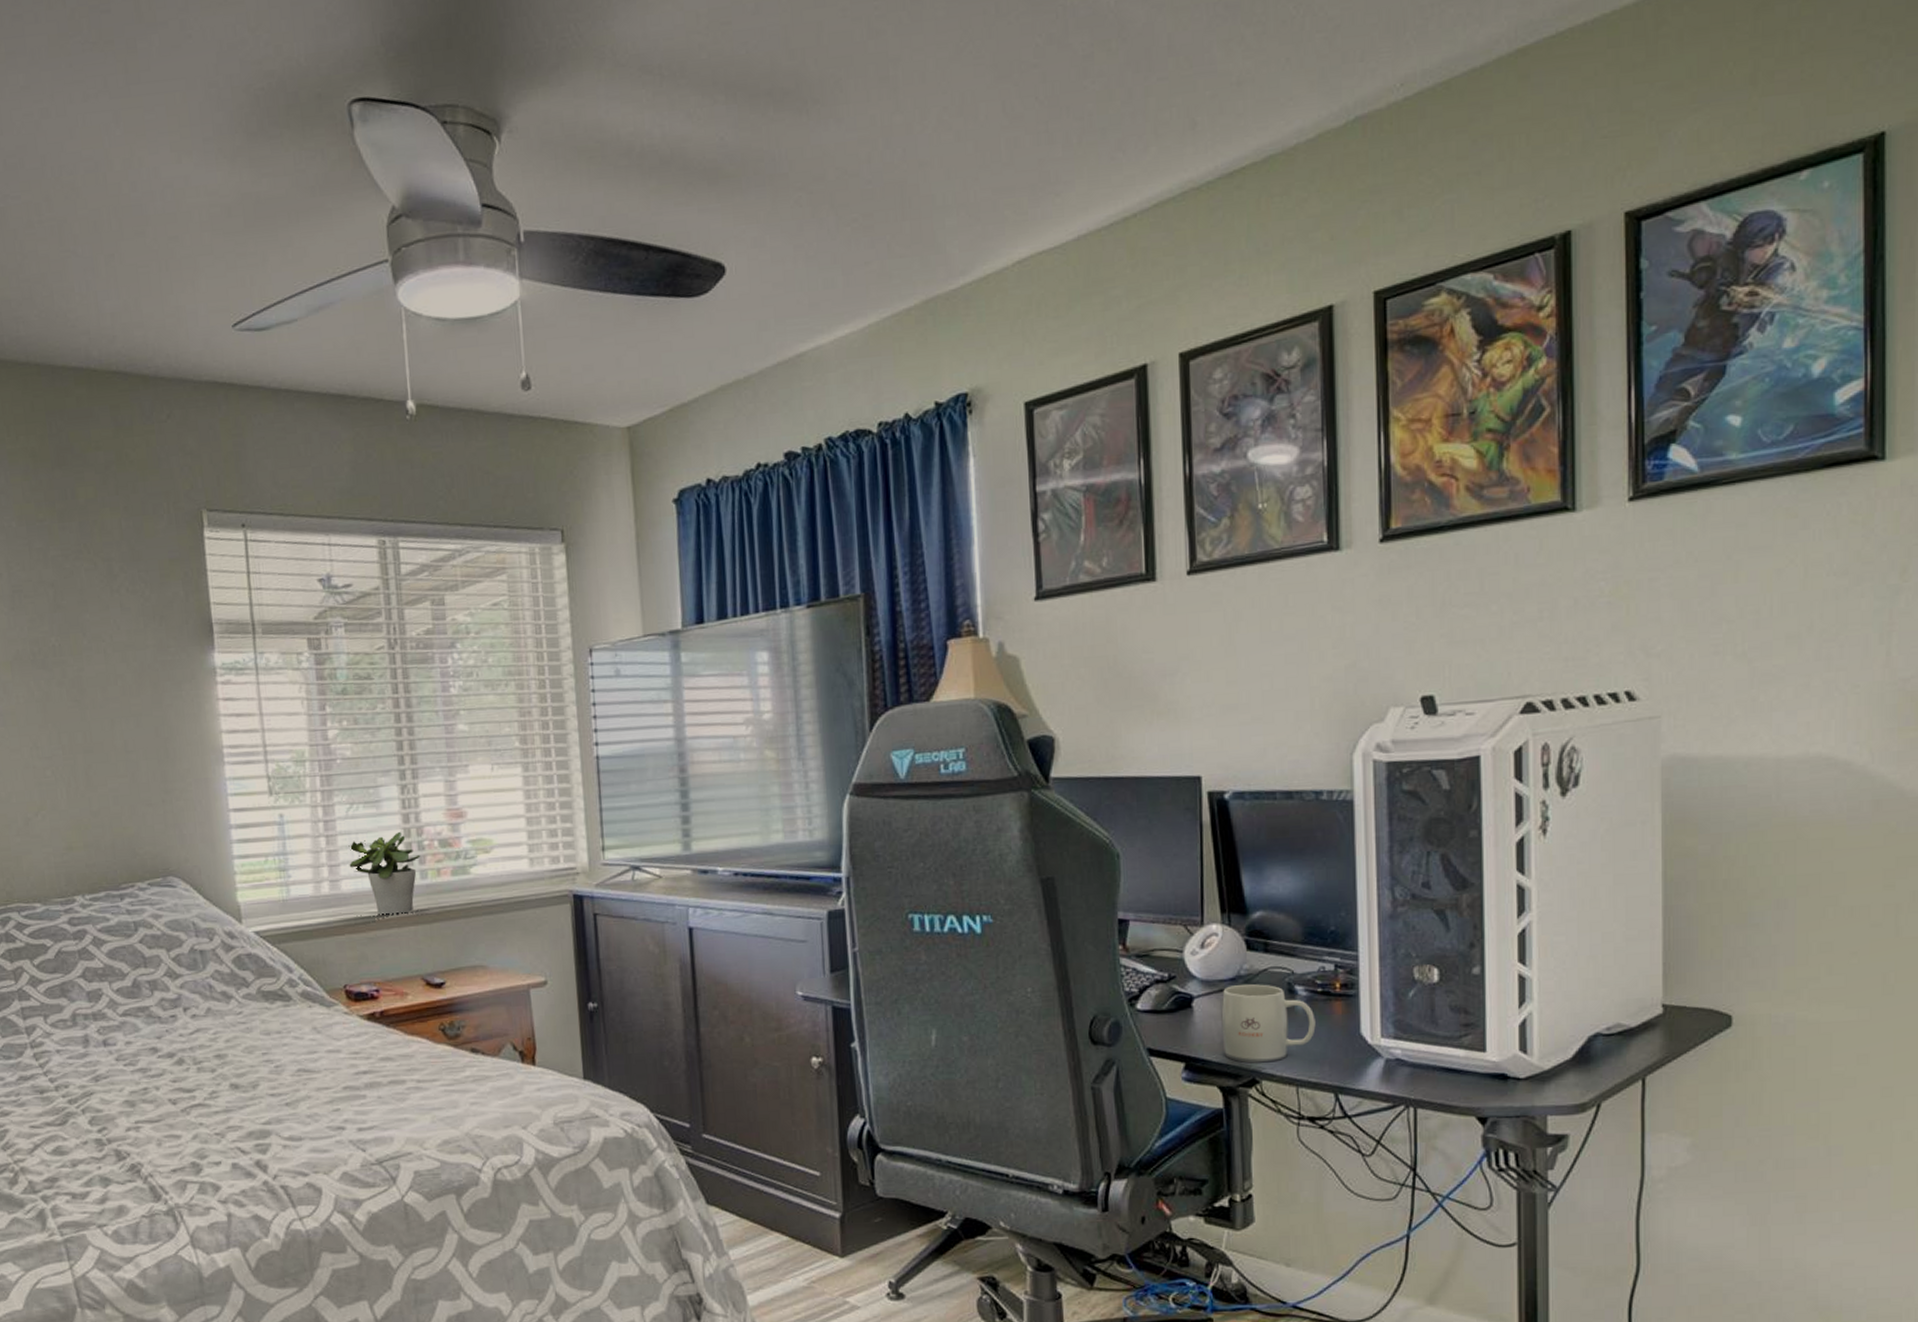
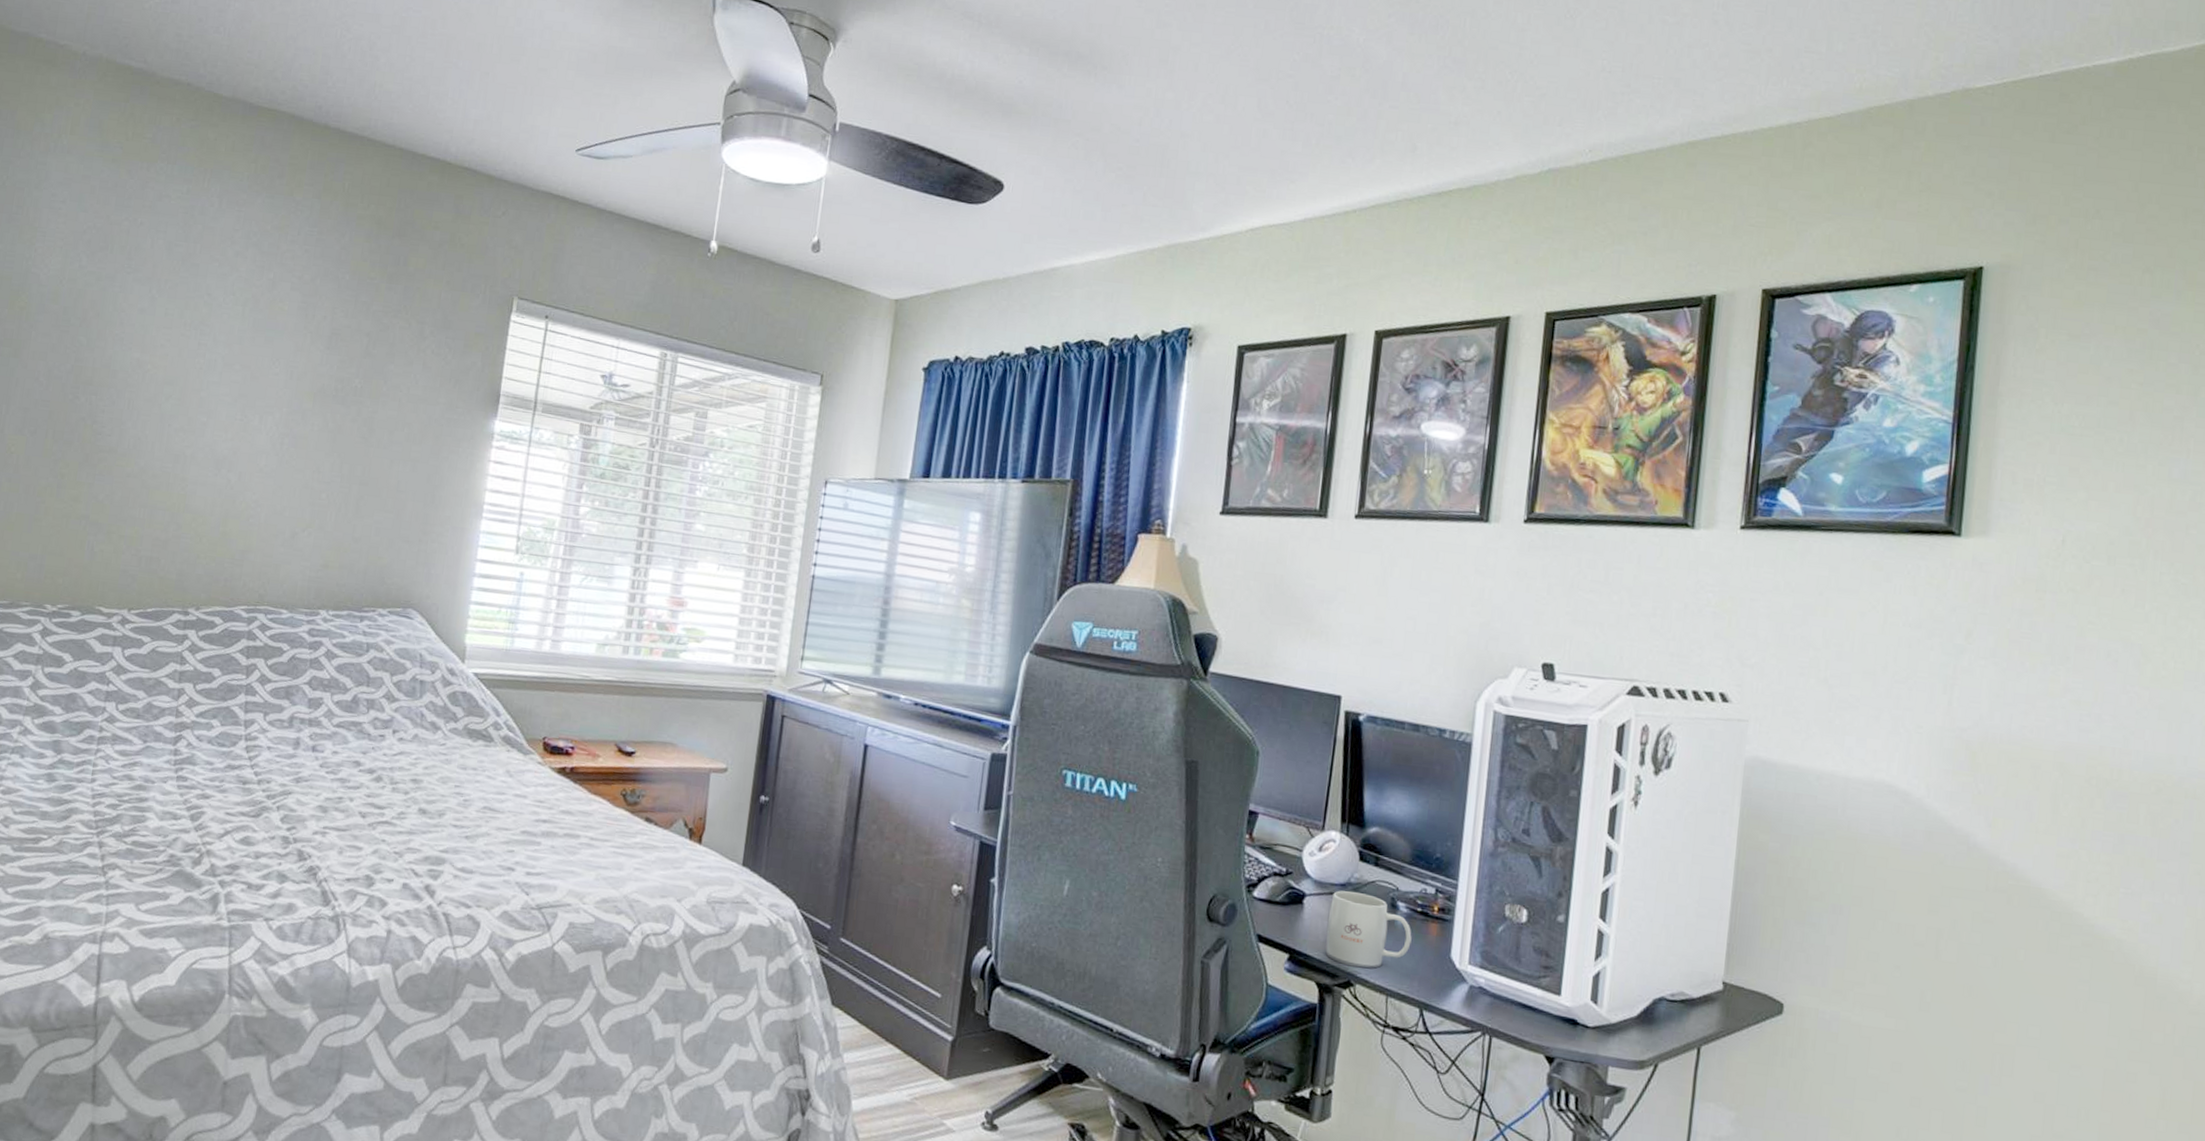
potted plant: present [348,831,421,915] -> none [572,608,638,682]

